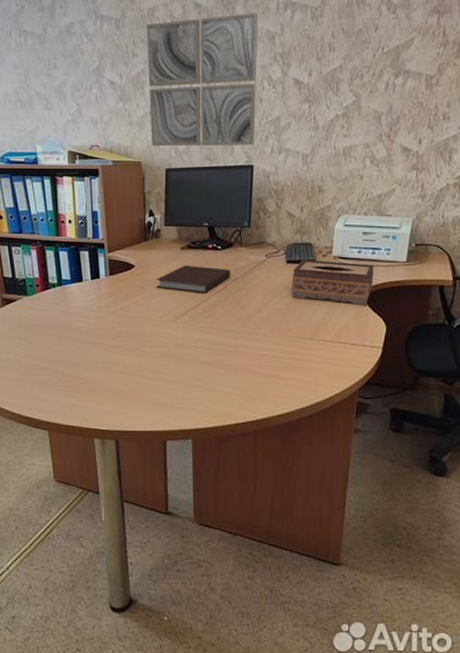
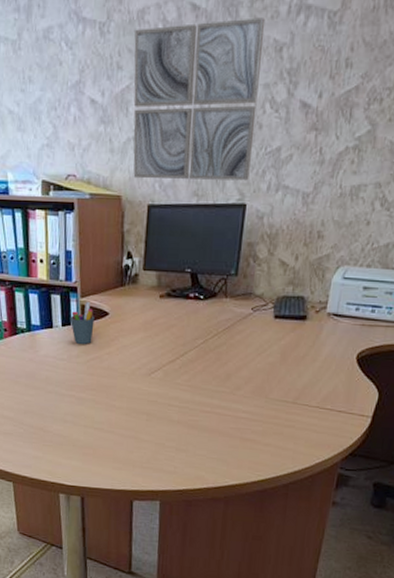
pen holder: none [98,255,122,295] -> present [70,301,95,344]
notebook: present [156,265,231,293] -> none [130,315,213,347]
tissue box: present [291,259,374,306] -> none [277,315,372,371]

